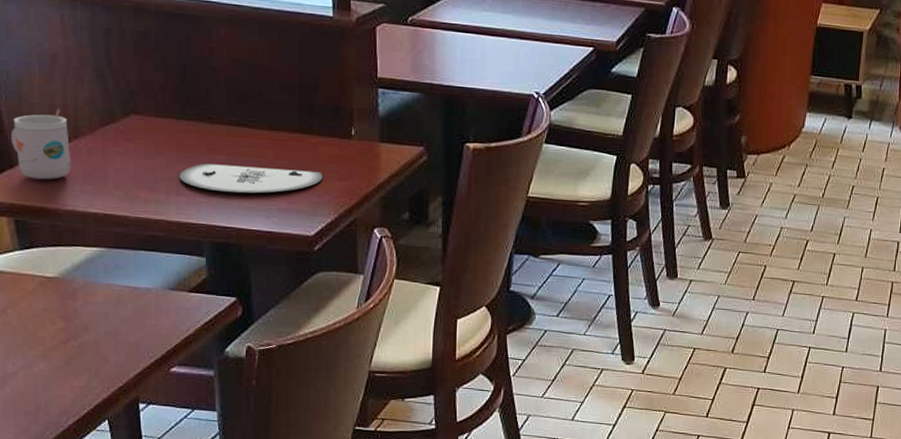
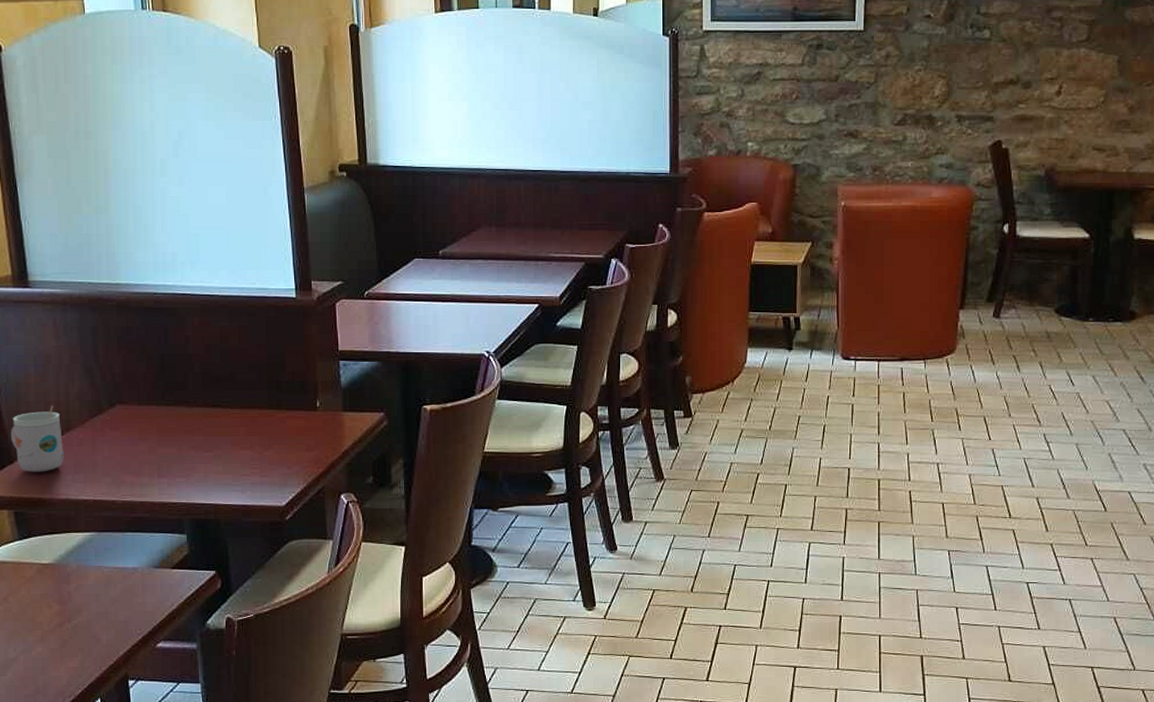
plate: present [179,163,323,194] -> none [161,444,291,470]

